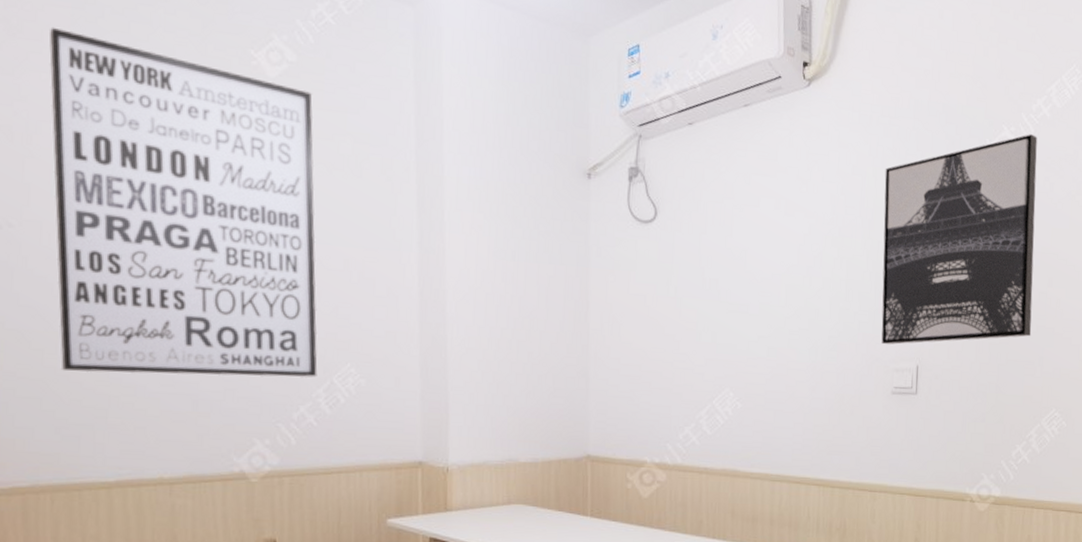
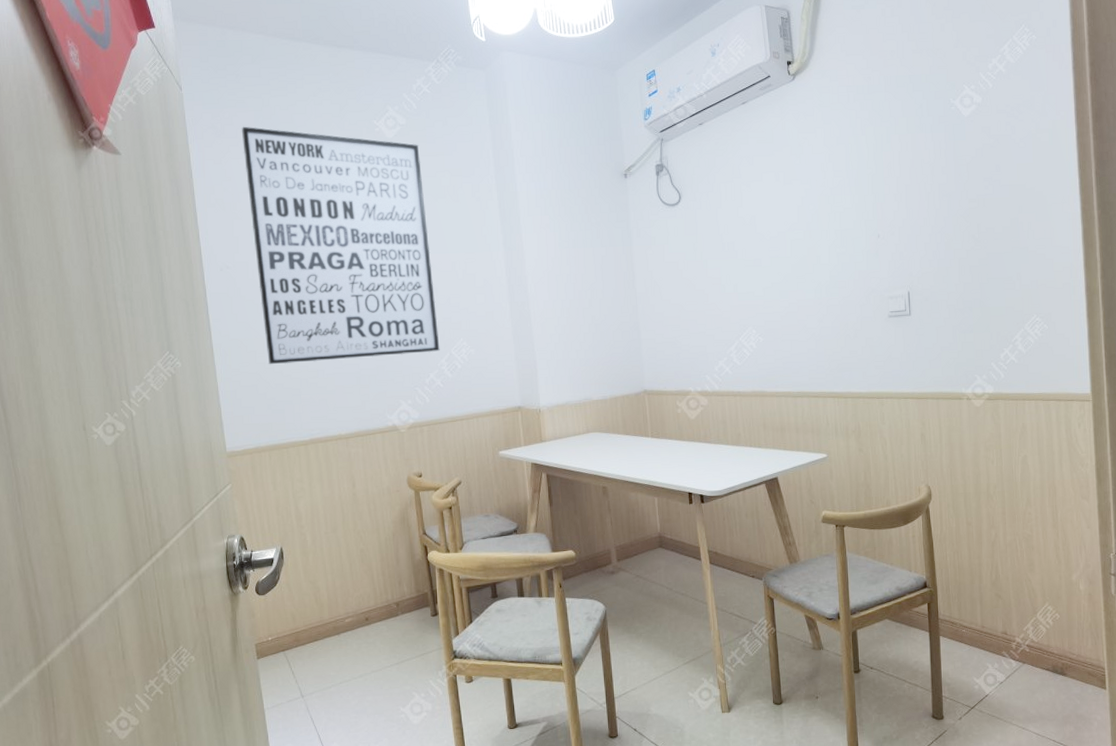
wall art: present [881,134,1038,345] -> none [864,89,1008,278]

